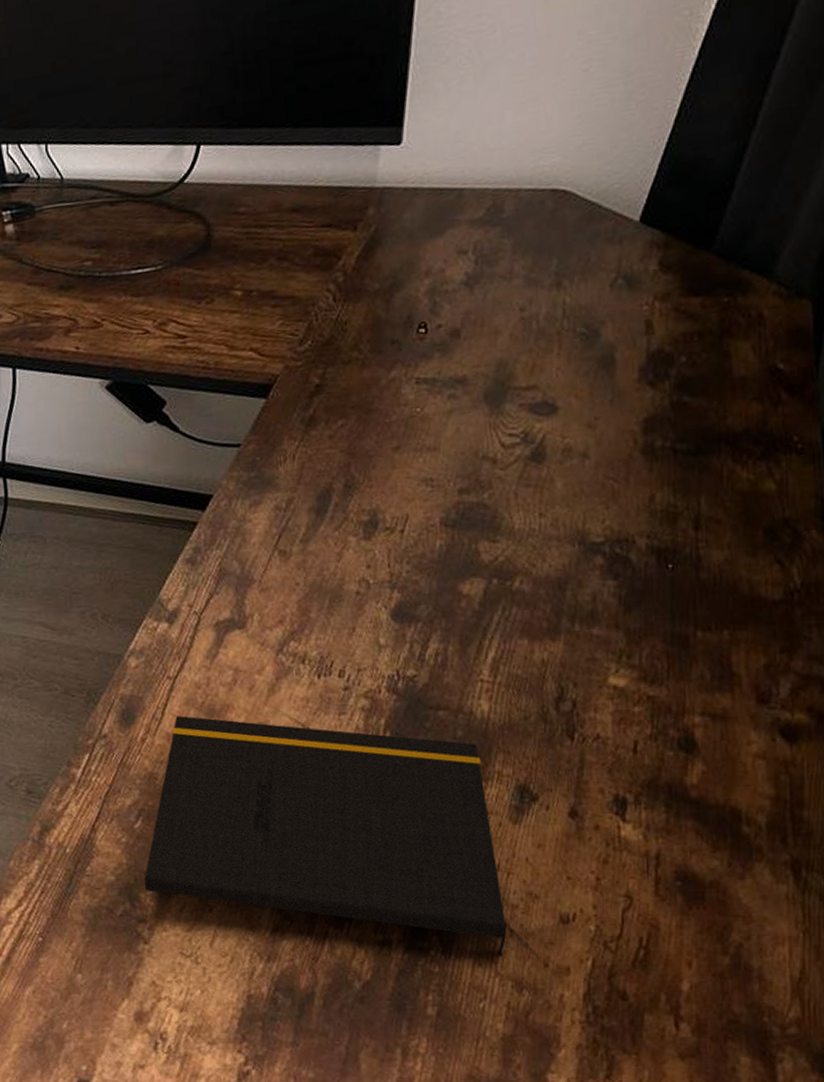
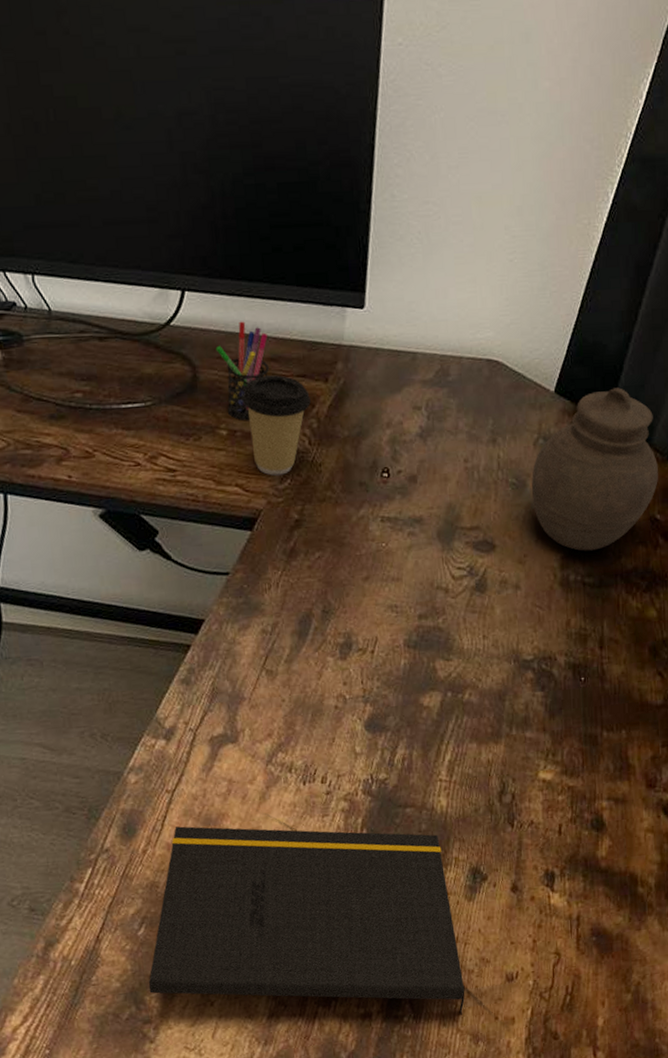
pen holder: none [232,171,290,280] -> present [215,321,269,422]
coffee cup: none [259,226,336,338] -> present [242,375,311,476]
jar: none [606,209,782,412] -> present [531,387,658,551]

